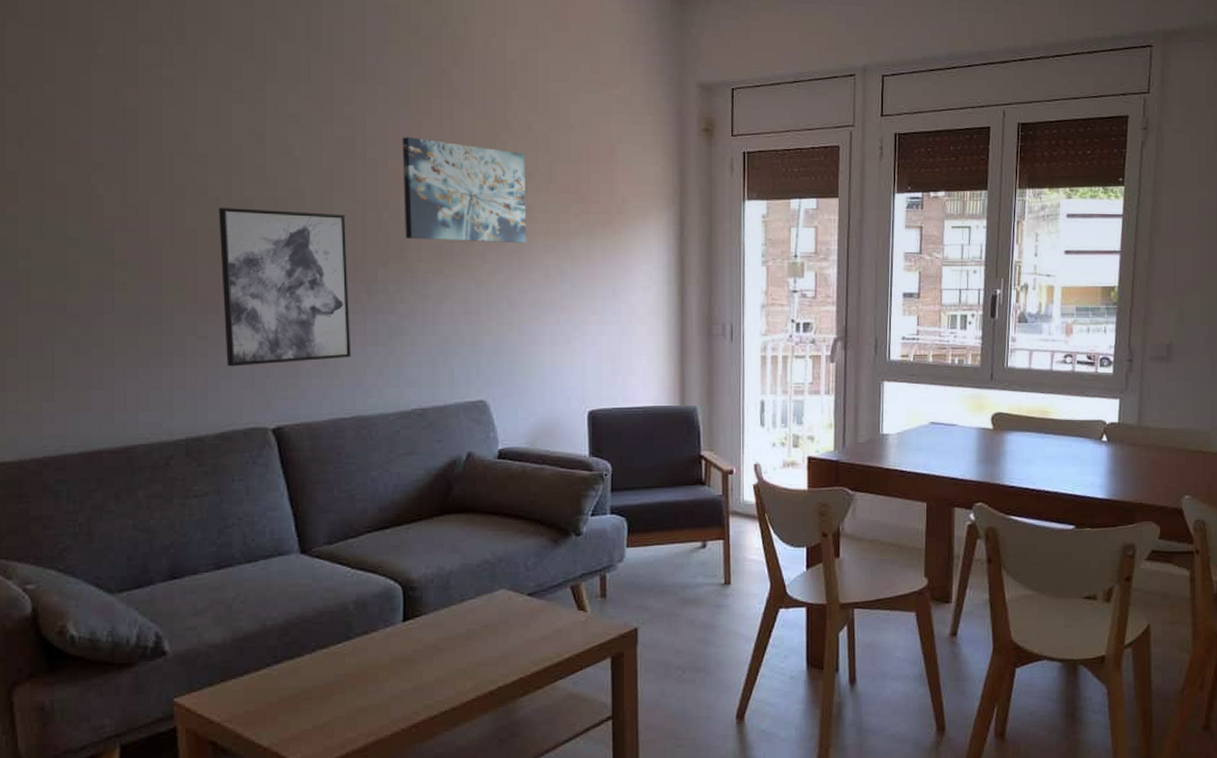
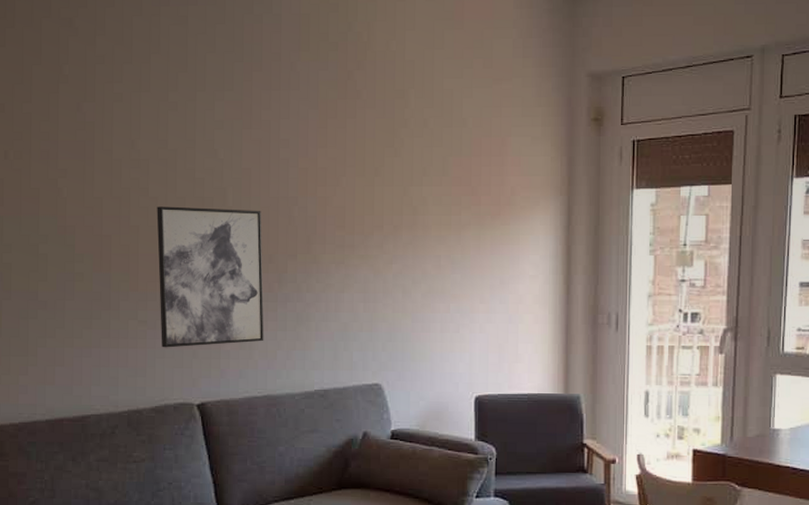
wall art: present [402,137,527,244] -> none [310,137,421,235]

